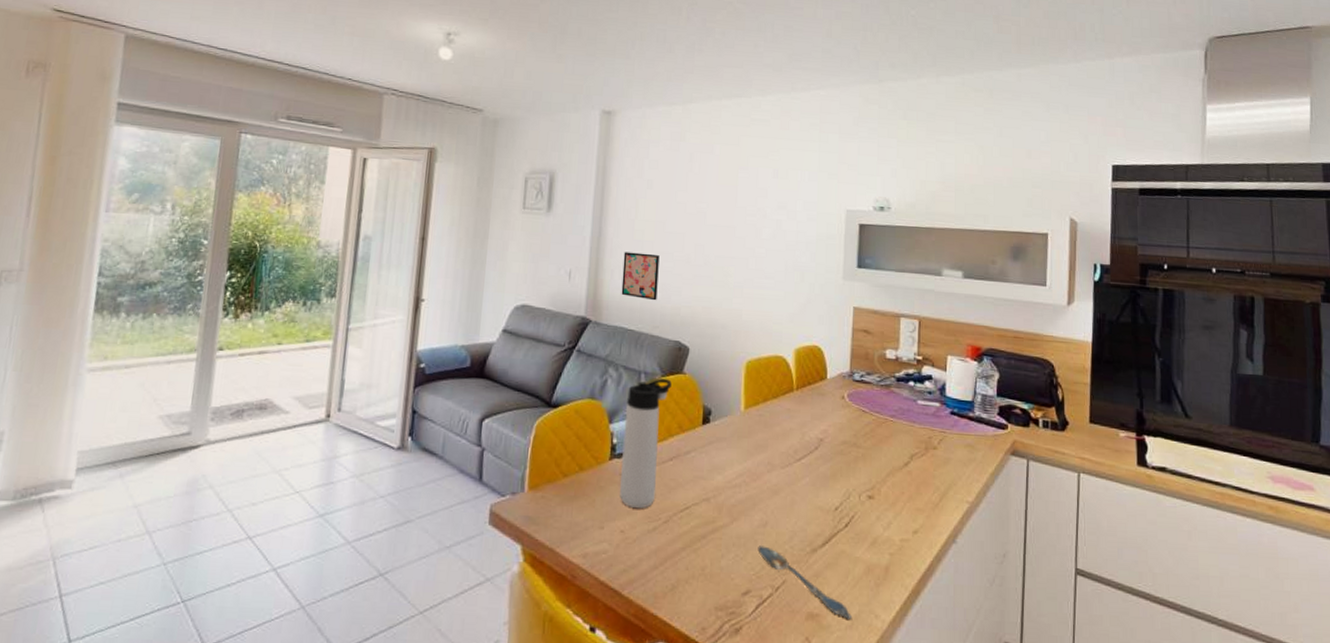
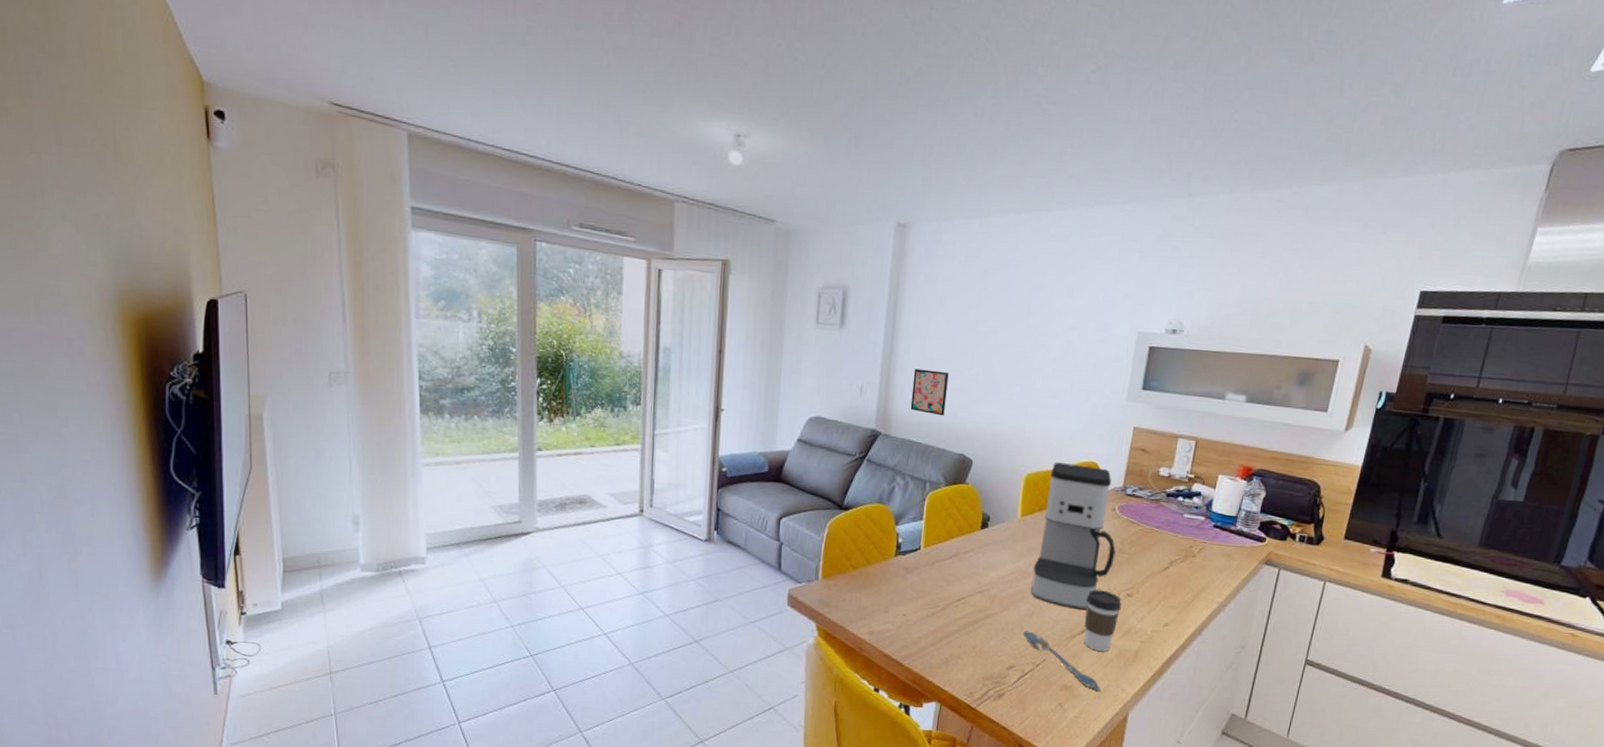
thermos bottle: present [620,378,672,509] -> none [903,487,955,598]
coffee maker: none [761,346,851,517] -> present [1031,461,1116,610]
coffee cup: none [824,492,864,568] -> present [1084,590,1122,651]

